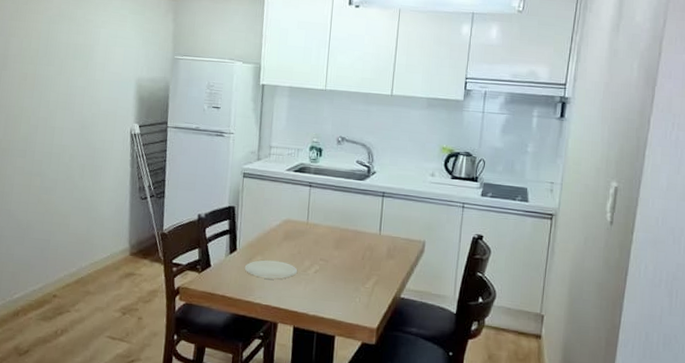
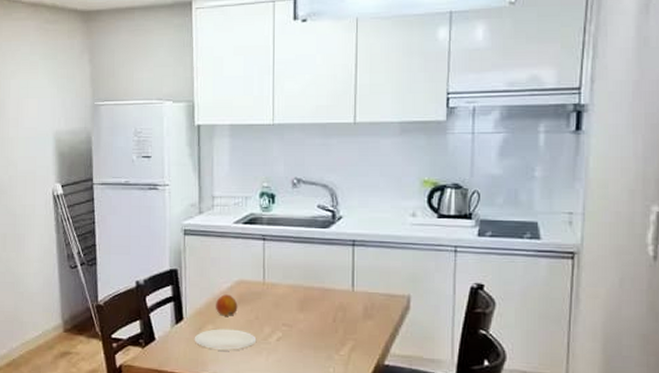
fruit: none [265,230,284,250] -> present [216,294,238,316]

